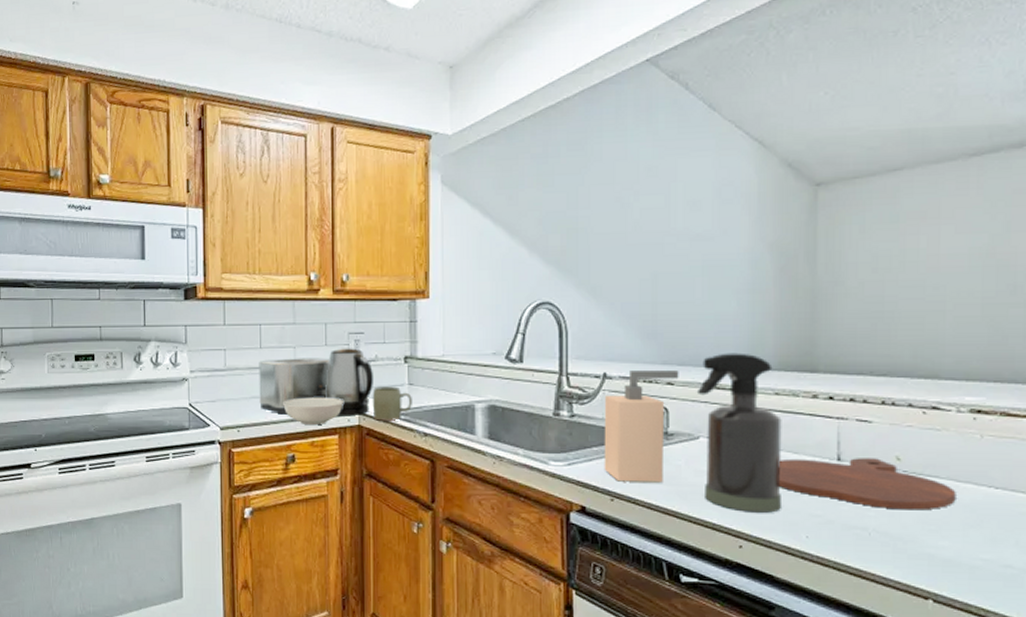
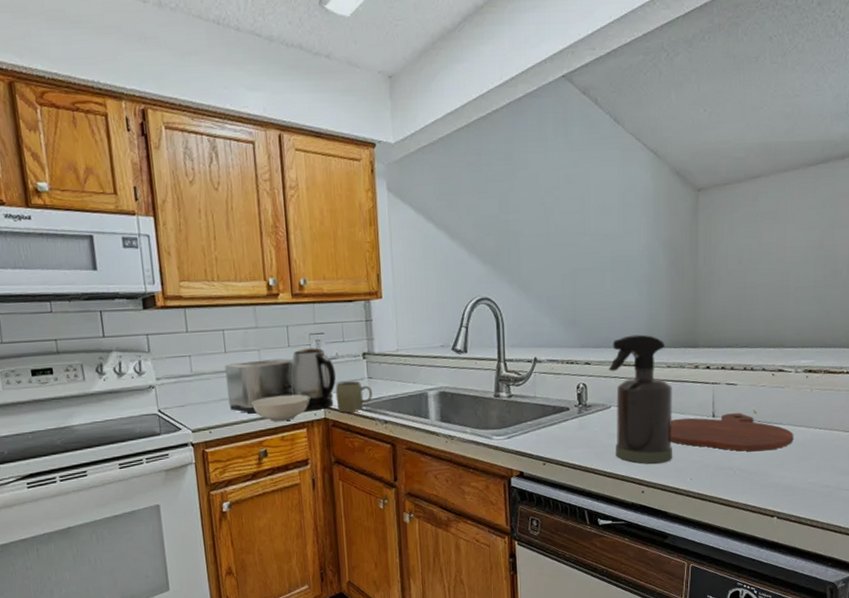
soap dispenser: present [604,371,679,483] -> none [536,352,594,449]

